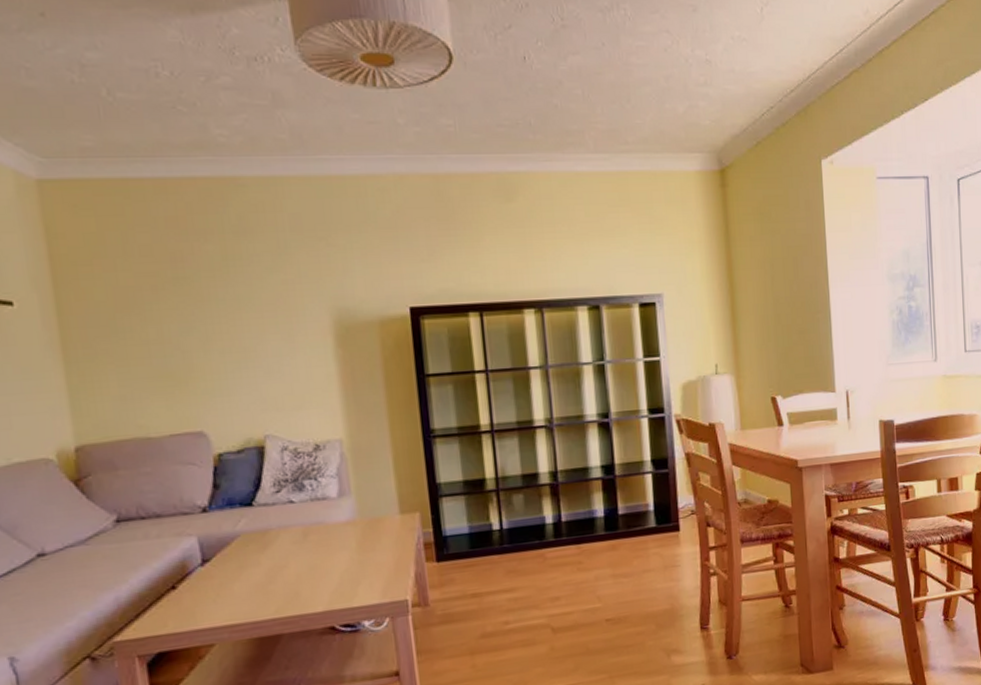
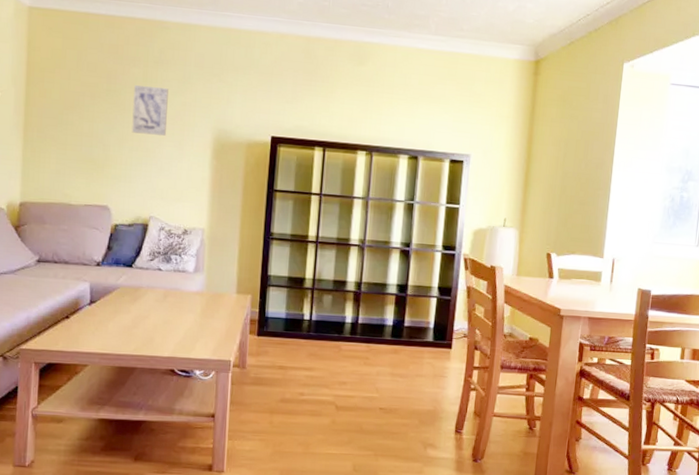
wall art: none [211,265,267,330] -> present [132,85,168,136]

